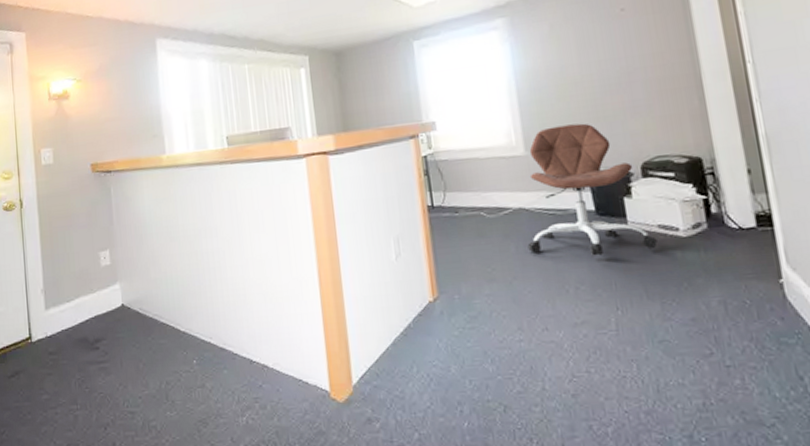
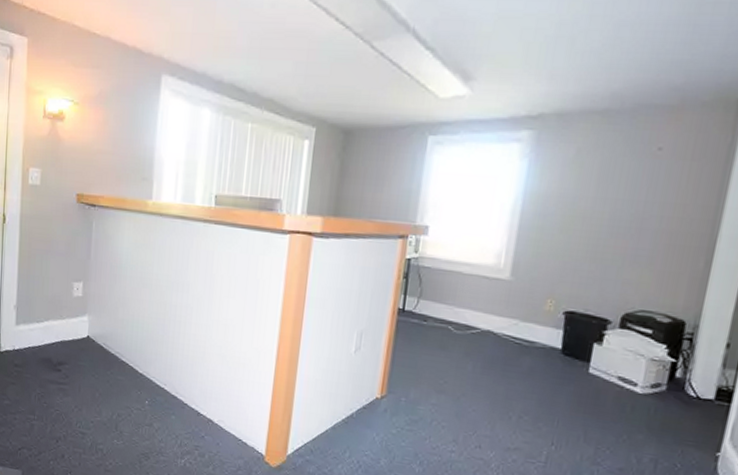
office chair: present [527,123,658,256] -> none [484,257,614,397]

